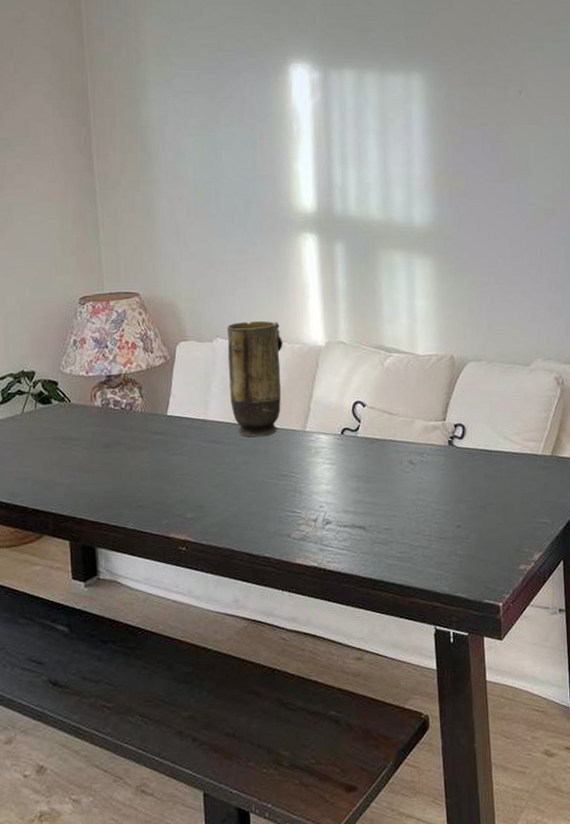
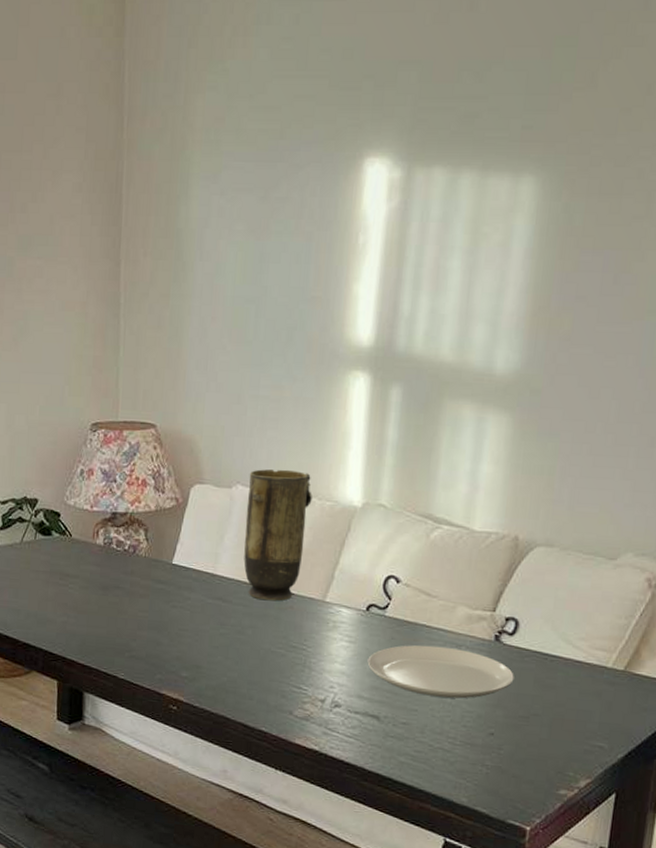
plate: none [348,456,469,502] -> present [367,645,514,699]

